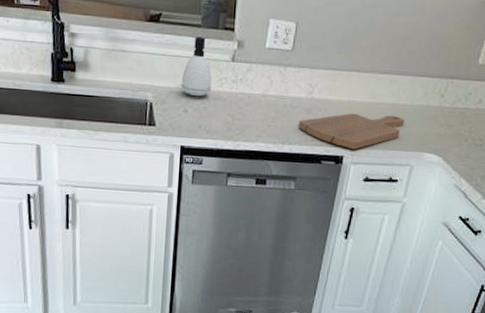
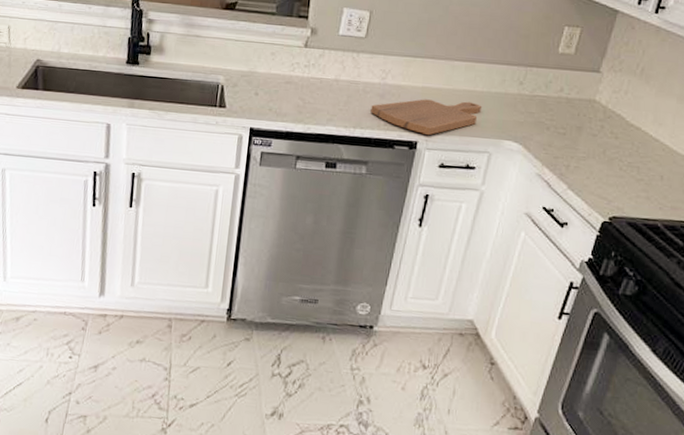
soap dispenser: present [181,36,212,97] -> none [253,23,285,81]

